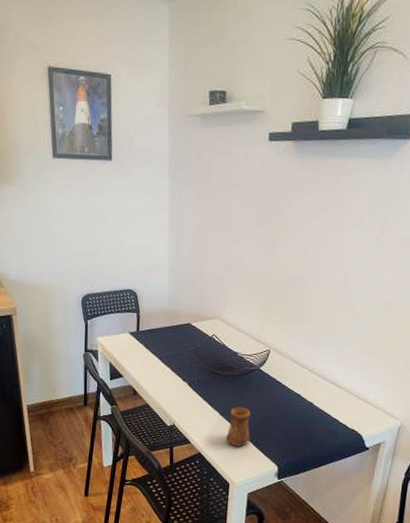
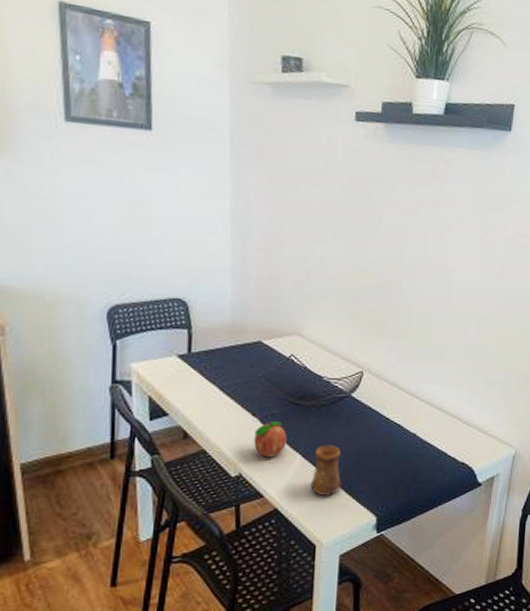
fruit: none [184,385,209,414] -> present [254,420,287,457]

